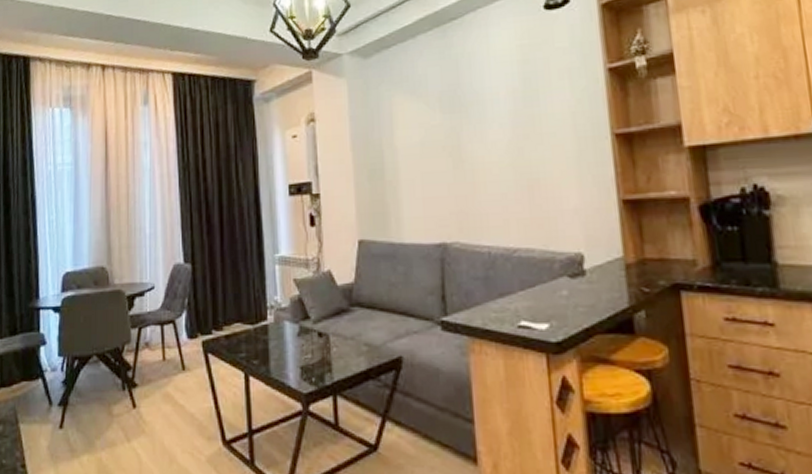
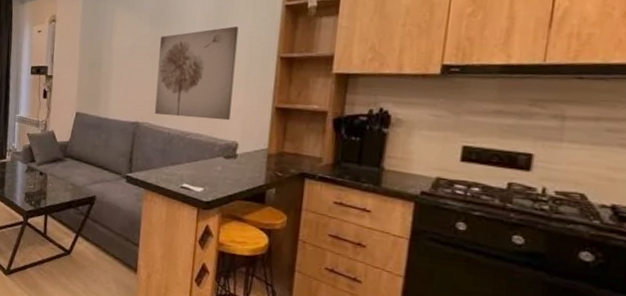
wall art: none [456,101,567,230] -> present [154,26,239,121]

